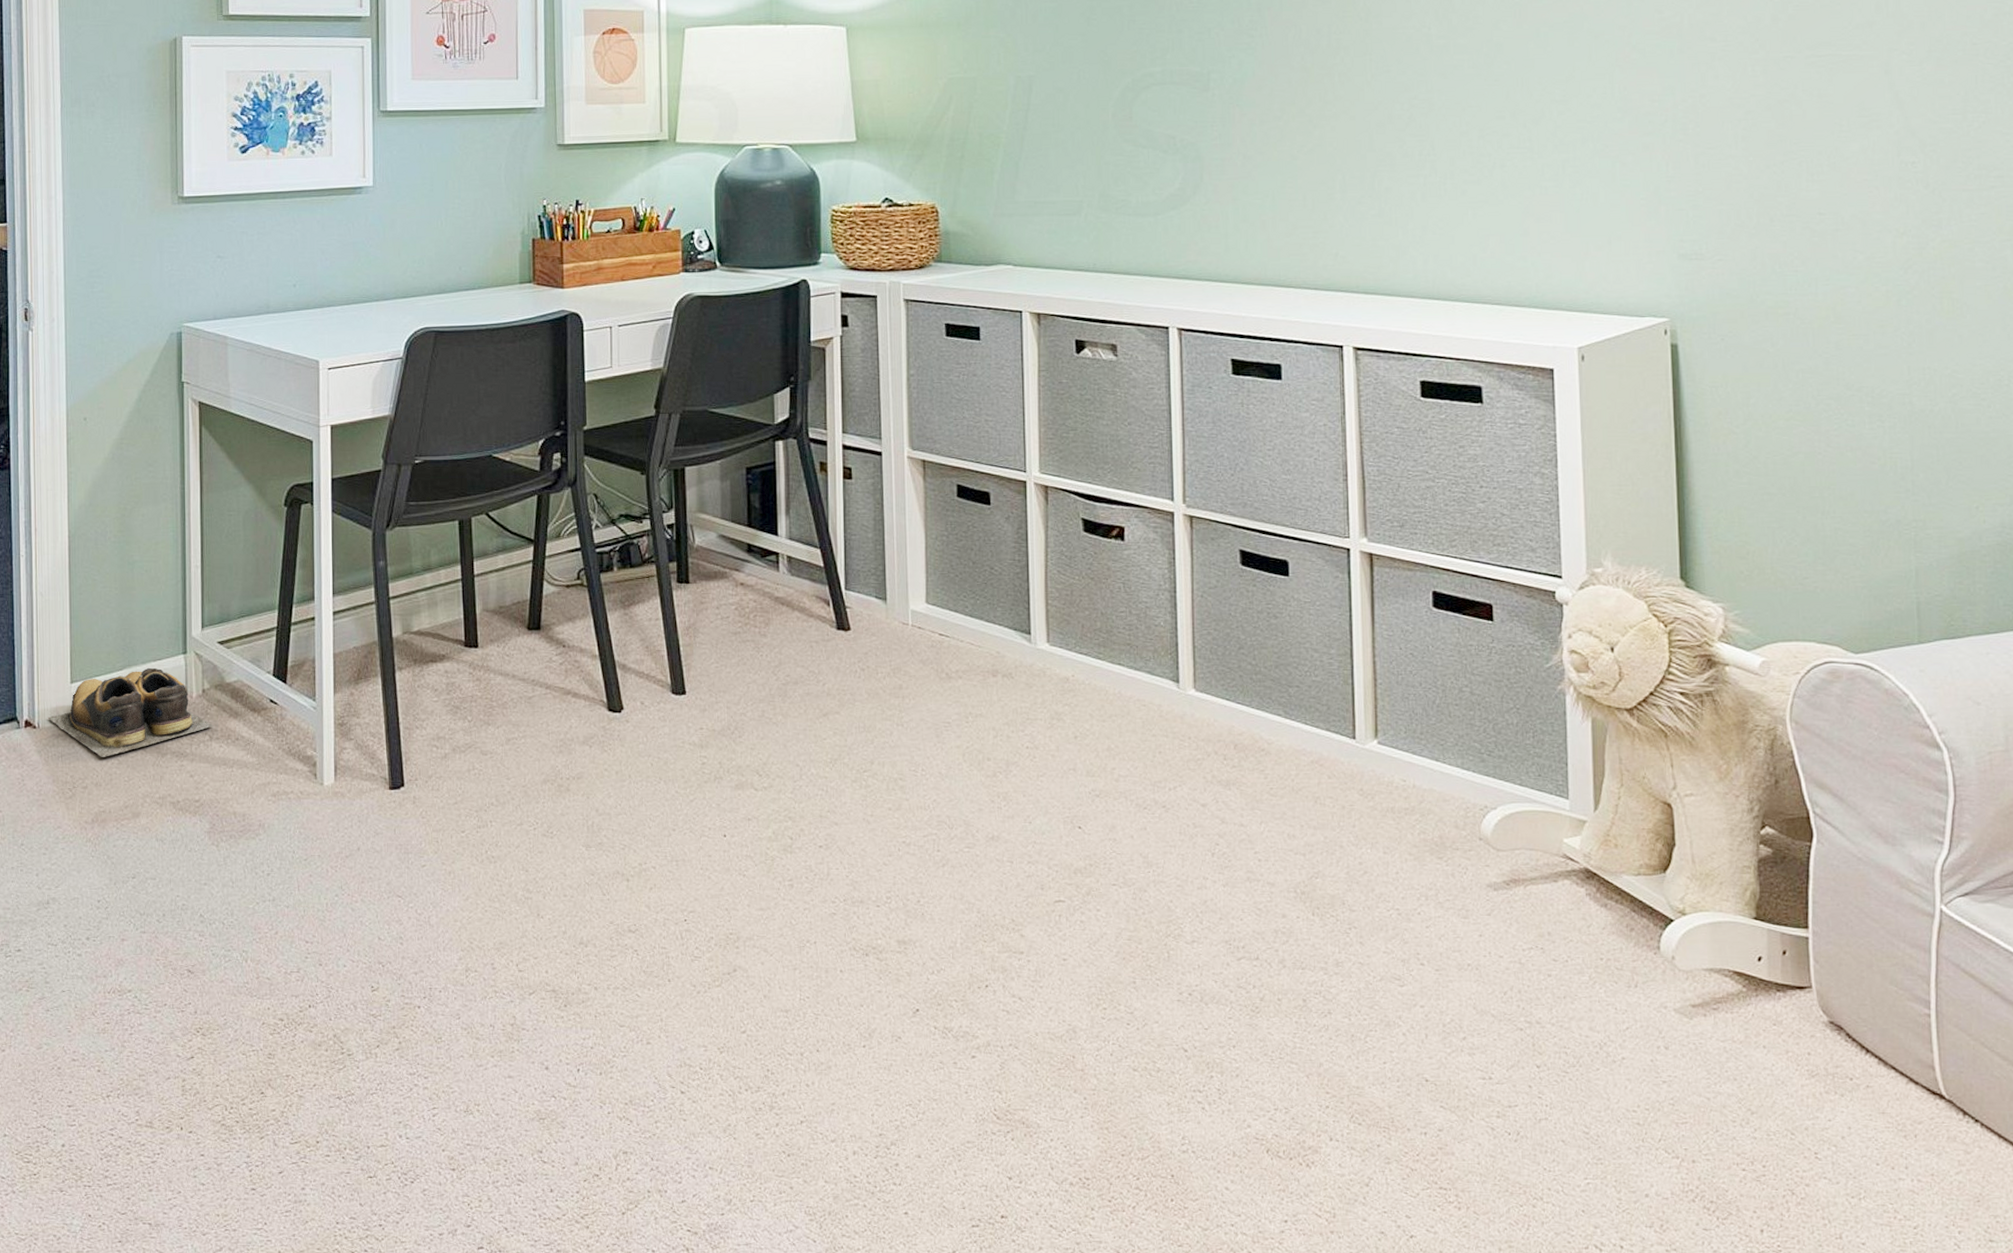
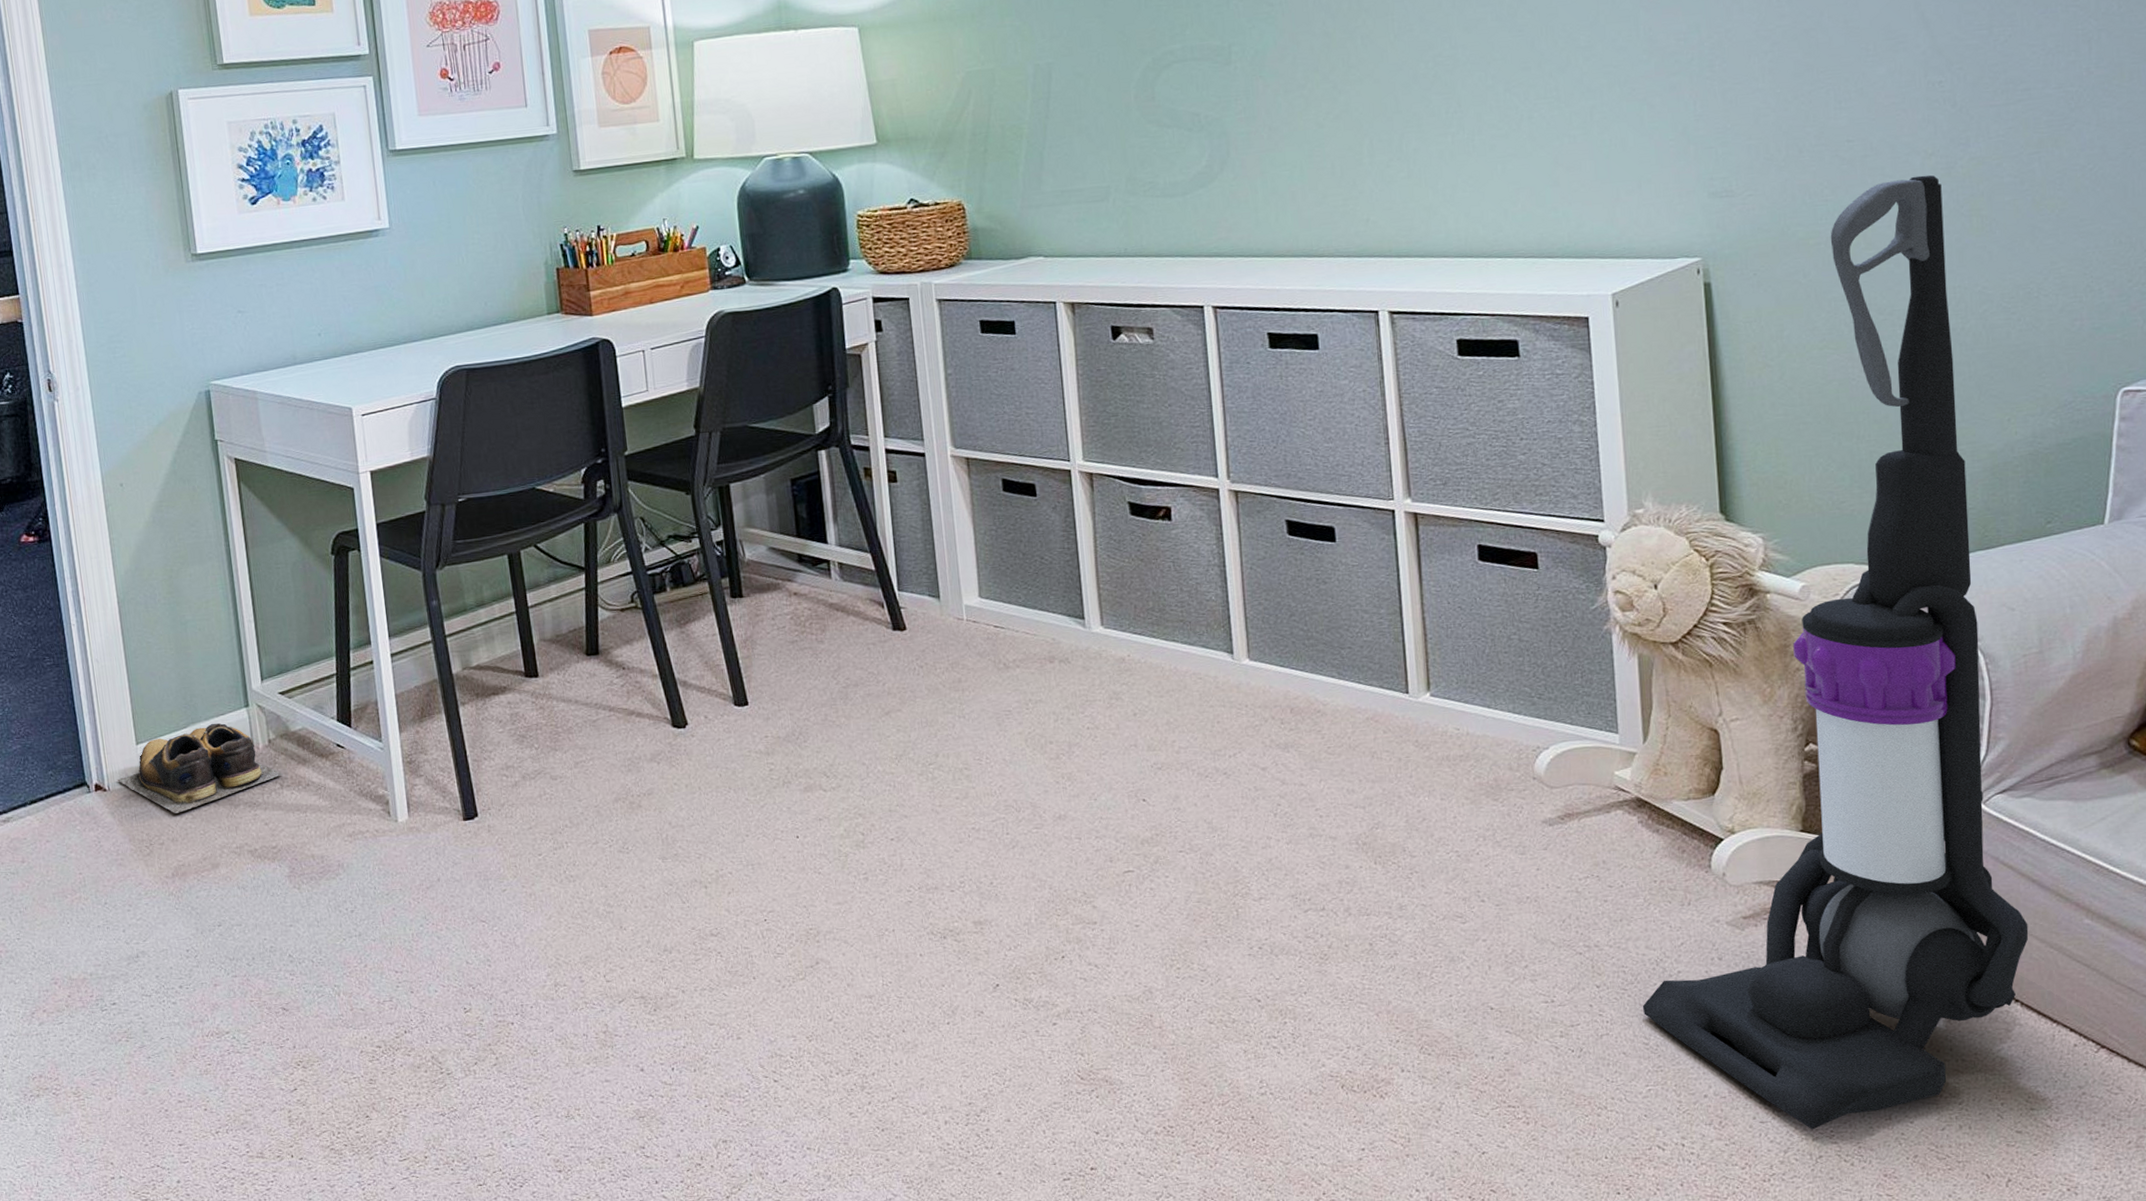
vacuum cleaner: none [1583,253,1990,1243] -> present [1642,175,2029,1130]

